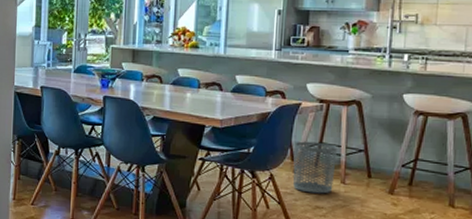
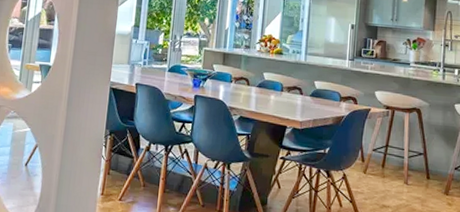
waste bin: present [293,141,337,194] -> none [363,143,401,194]

